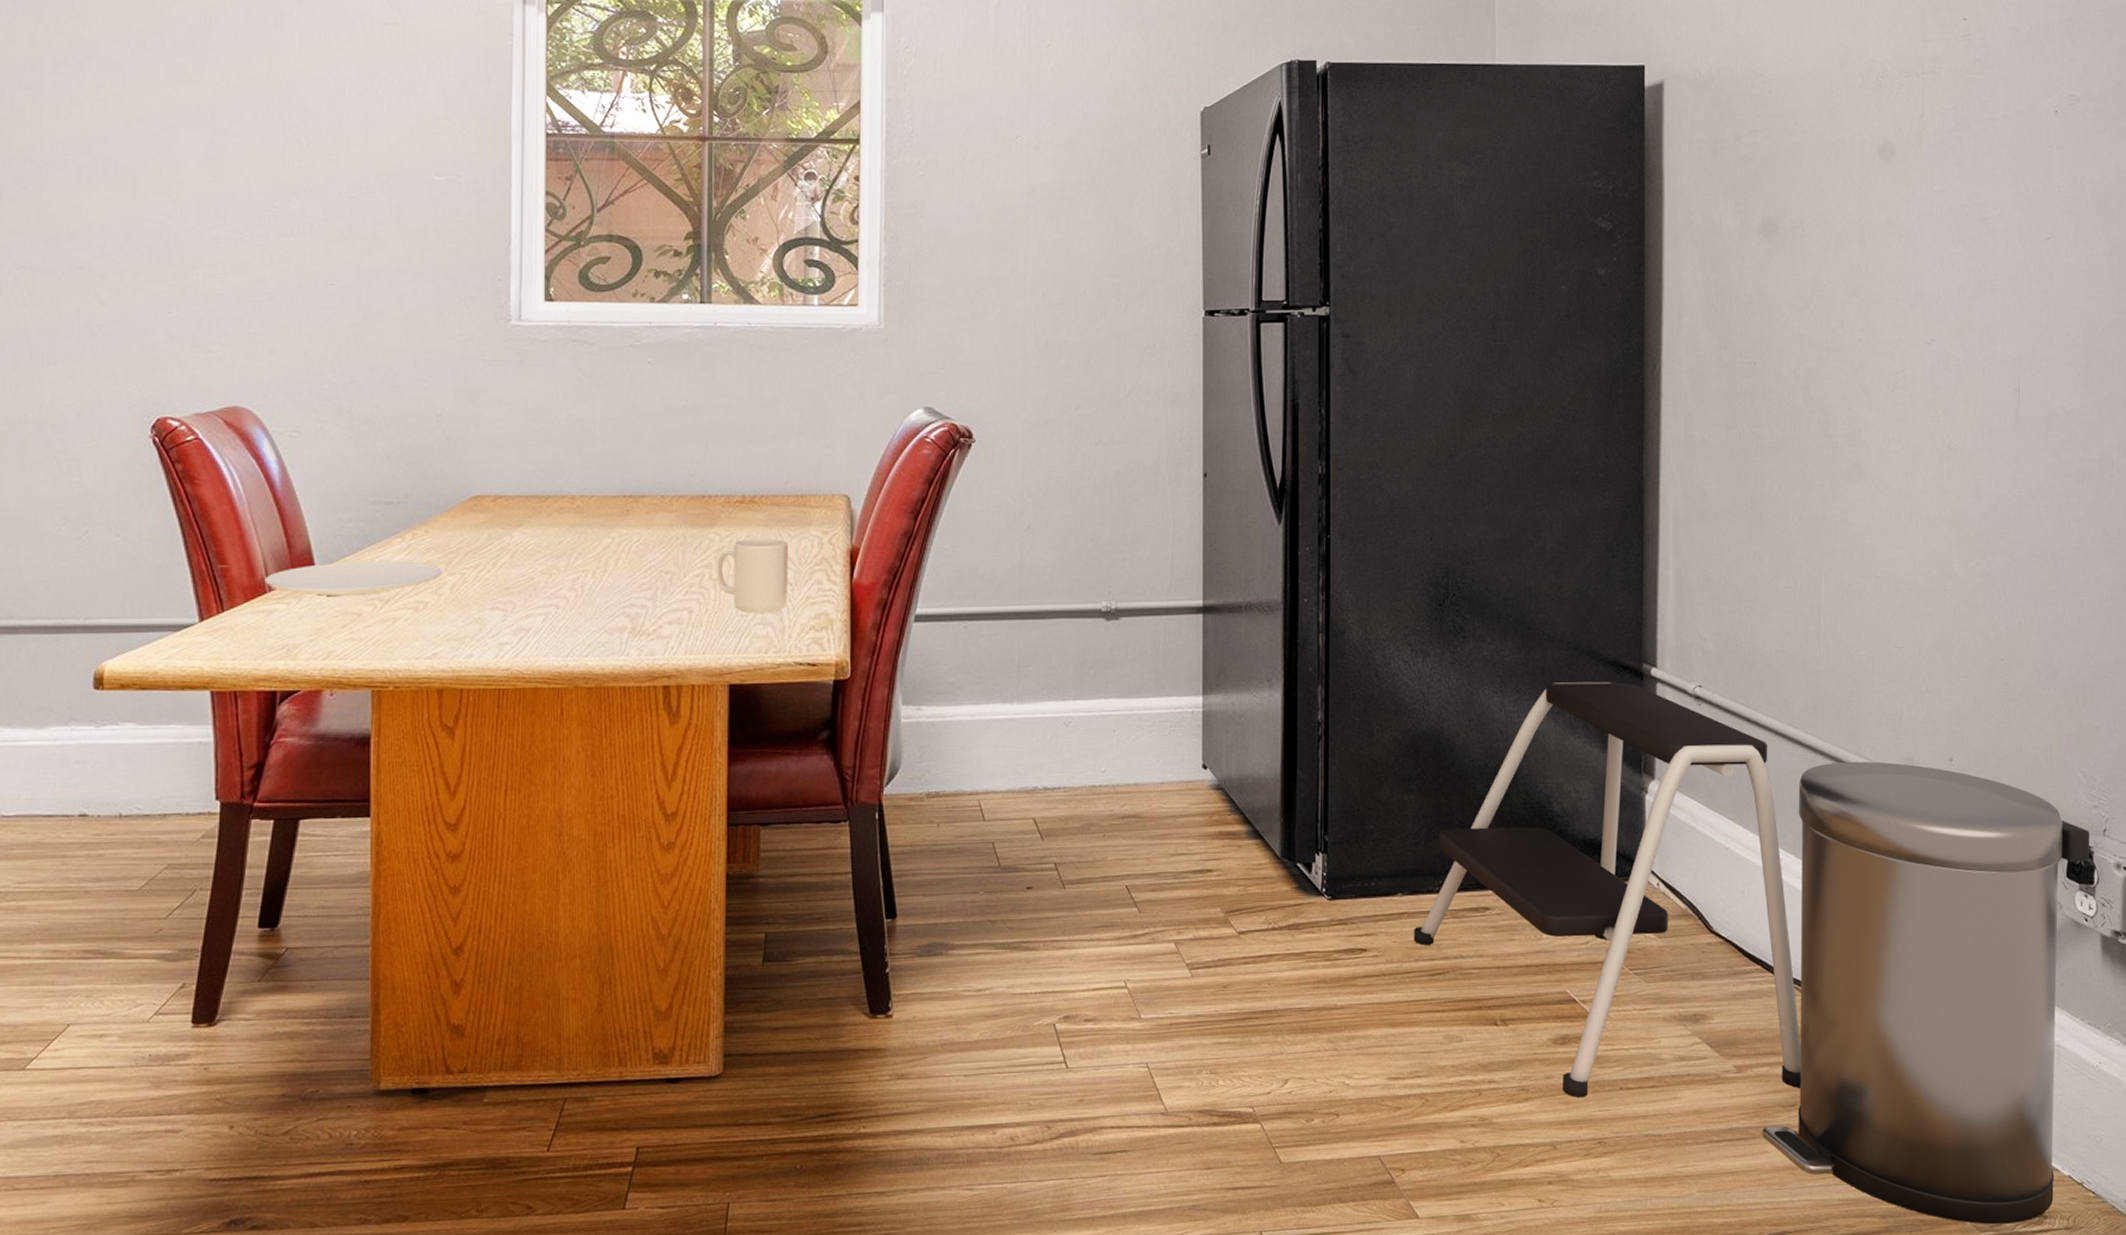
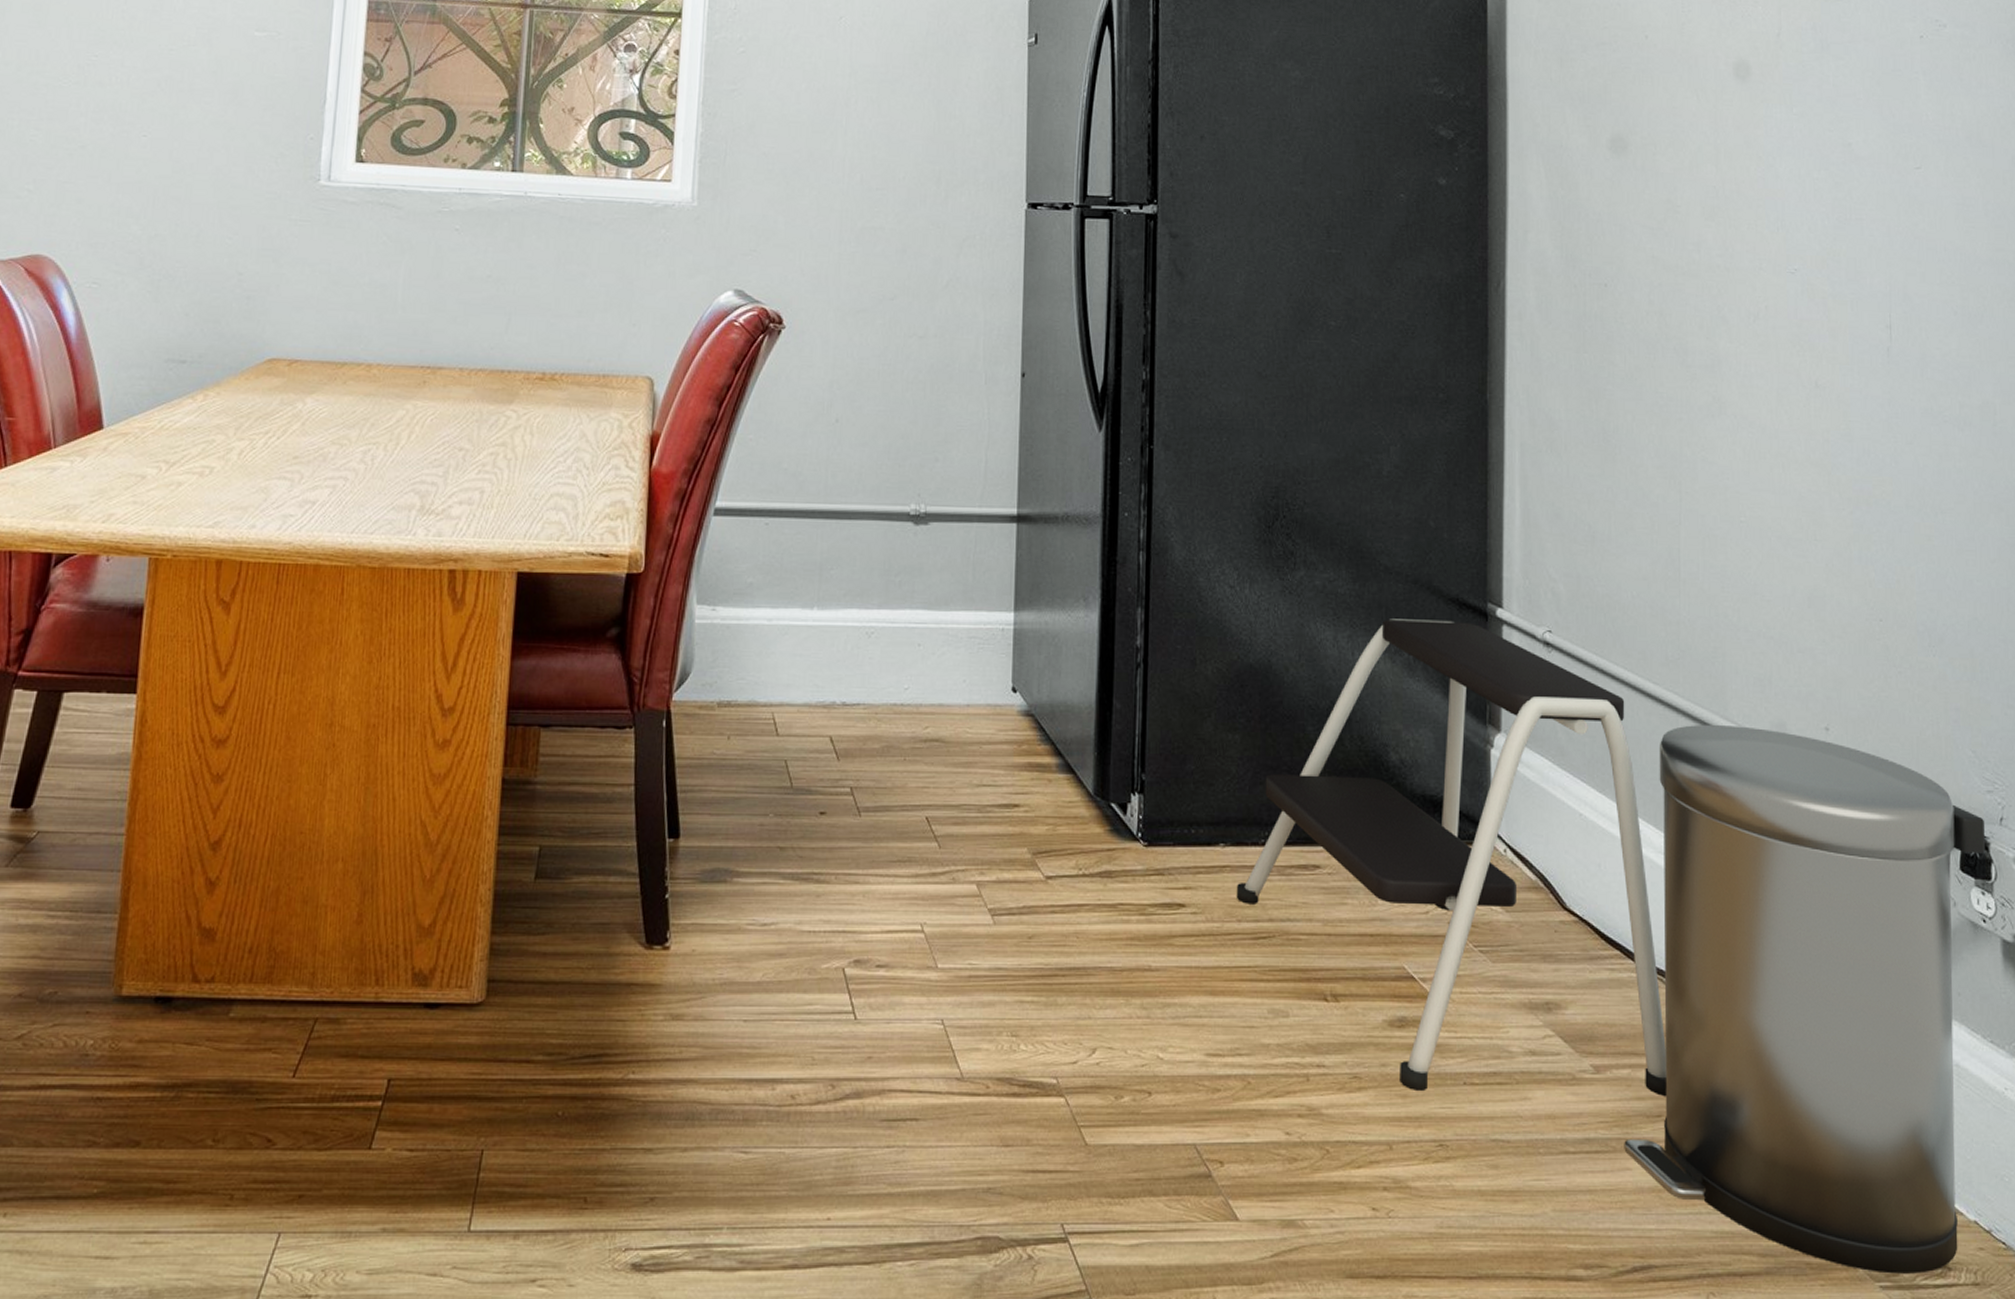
plate: present [264,561,443,597] -> none [50,421,232,457]
cup: present [717,538,788,614] -> none [511,417,587,498]

